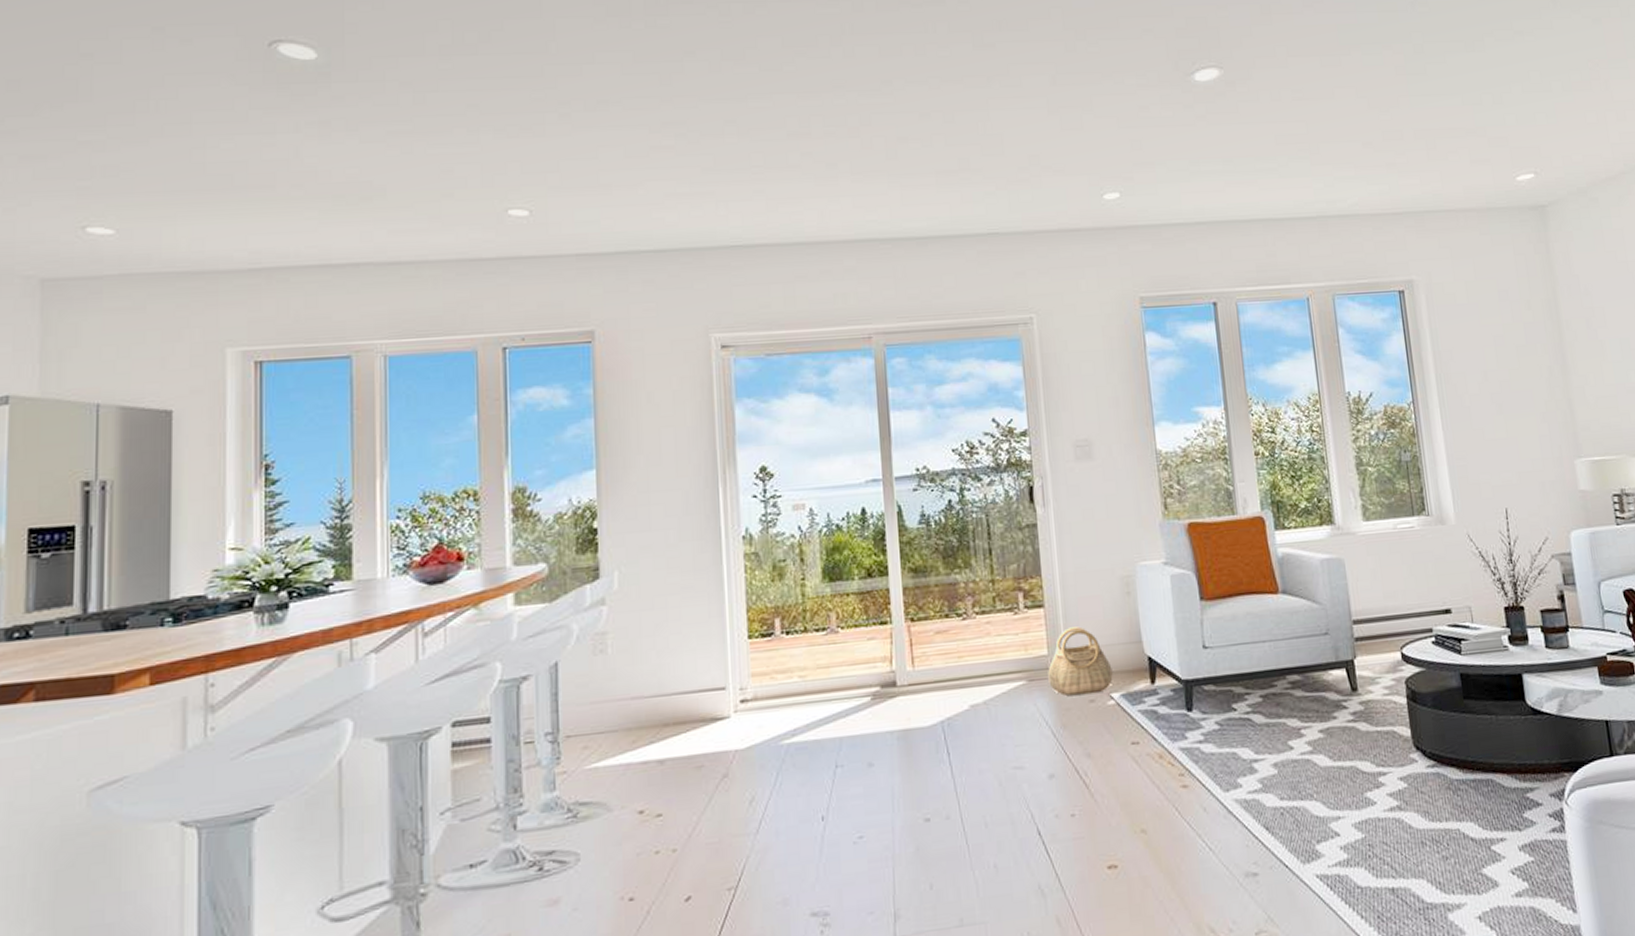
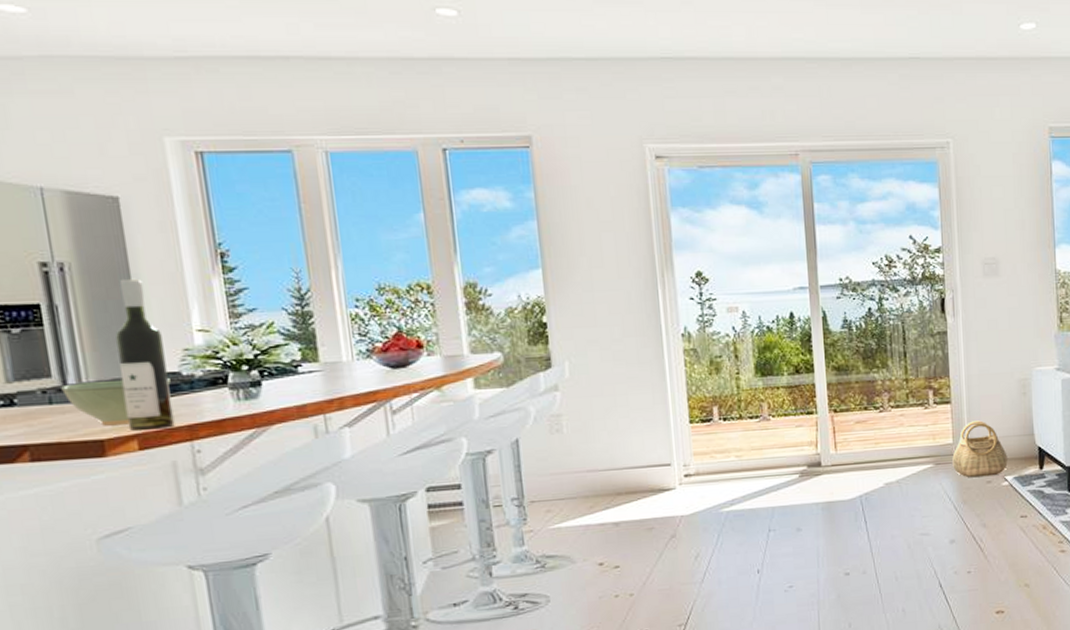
bowl: none [81,603,196,659] -> present [61,378,172,426]
bottle: none [143,495,193,664] -> present [115,278,175,432]

